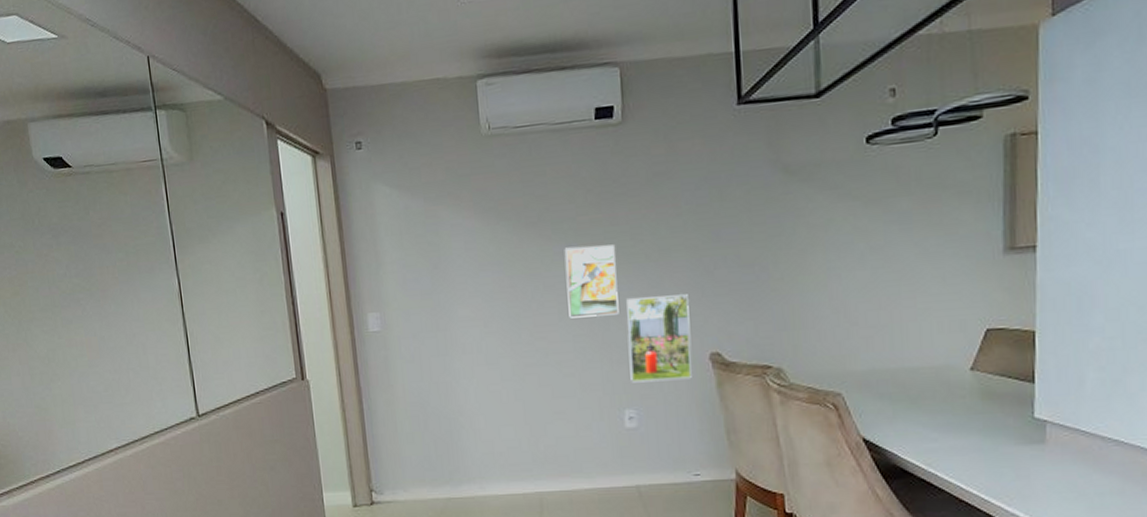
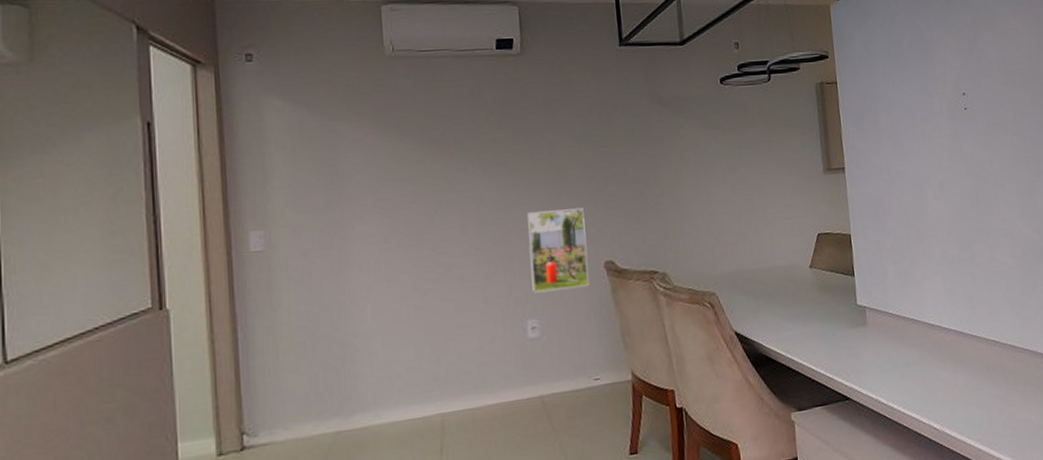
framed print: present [564,244,619,318] -> none [467,162,521,232]

